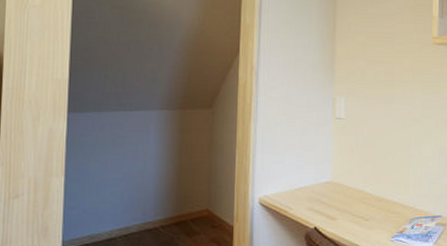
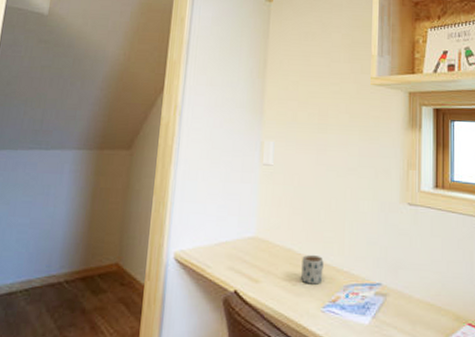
mug: none [373,194,392,219] -> present [301,254,324,285]

